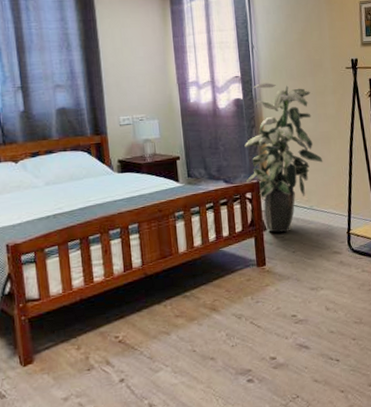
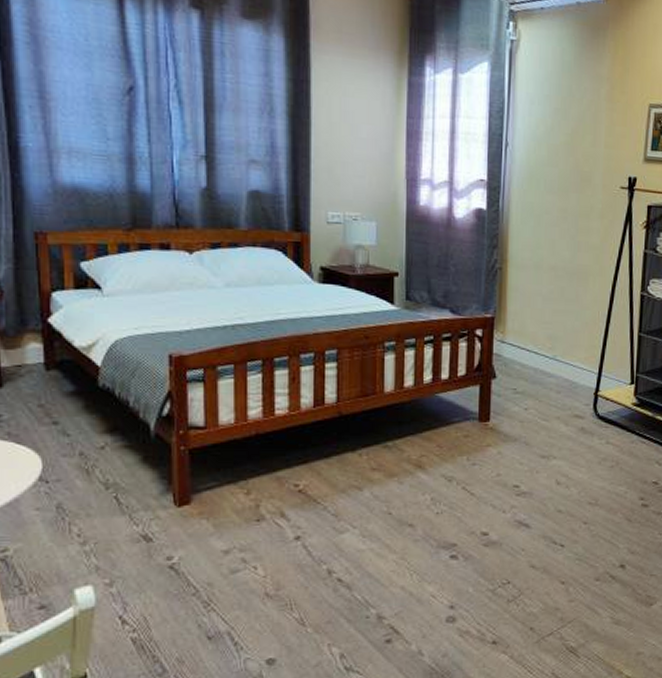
indoor plant: present [244,83,323,233] -> none [478,192,577,384]

